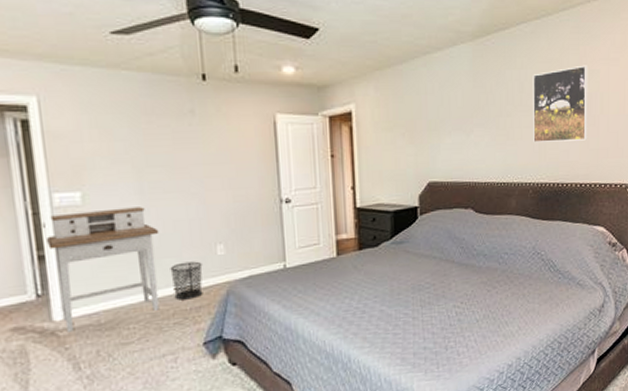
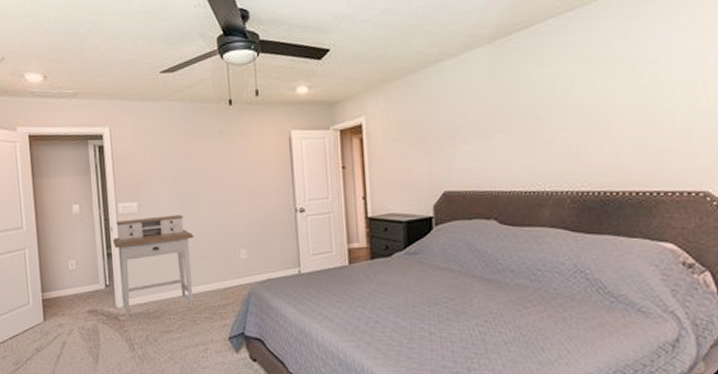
waste bin: present [170,261,203,300] -> none [202,263,229,297]
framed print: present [533,65,589,143] -> none [566,55,645,146]

